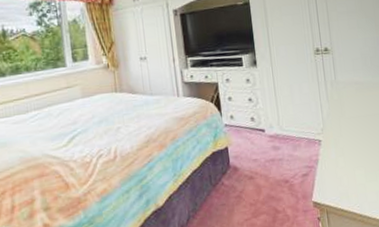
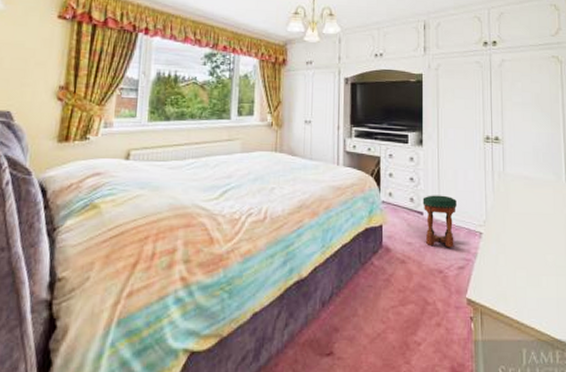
stool: none [262,110,297,159] -> present [422,195,457,248]

